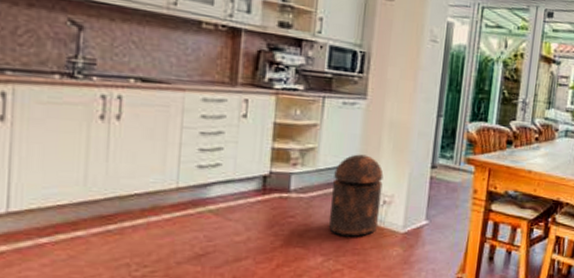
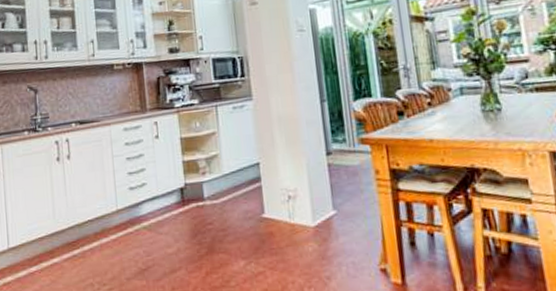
trash can: present [328,154,384,237] -> none [238,153,289,238]

